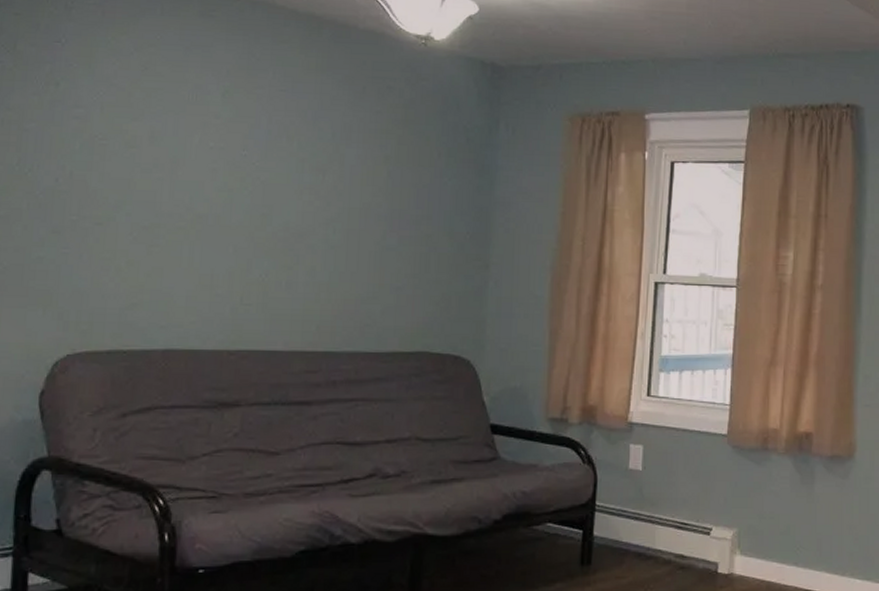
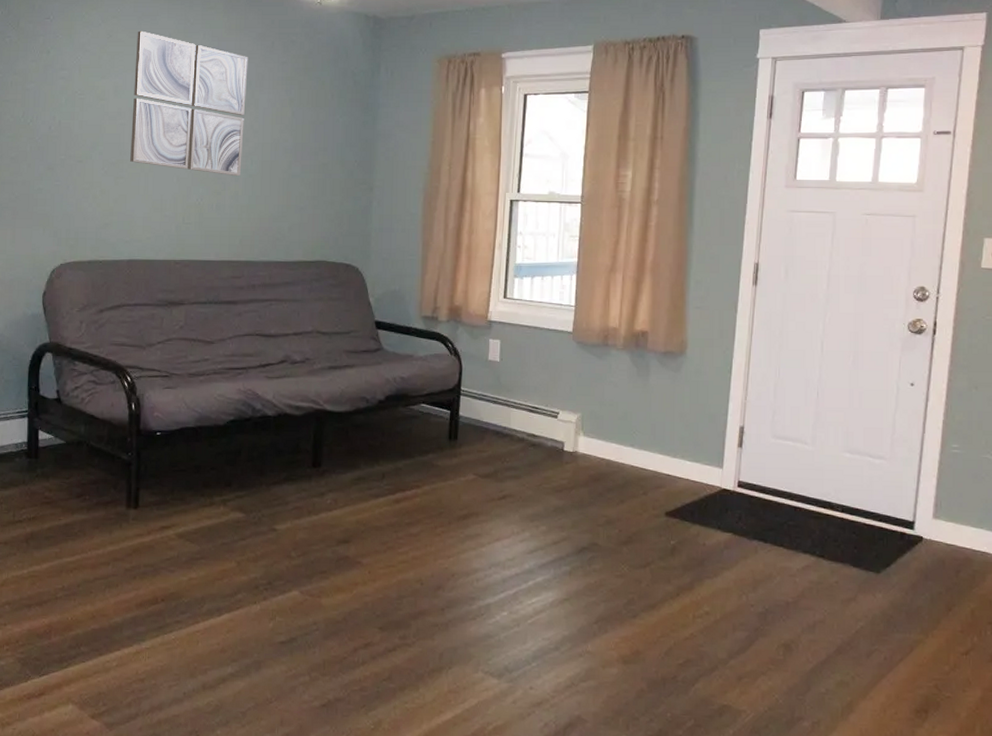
wall art: none [169,64,332,248] -> present [130,30,248,177]

